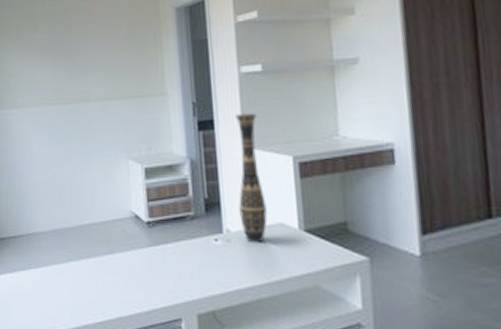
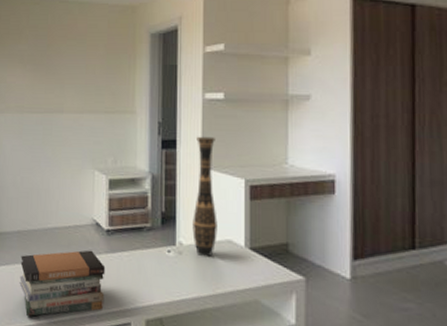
book stack: none [59,244,151,318] -> present [19,250,106,316]

